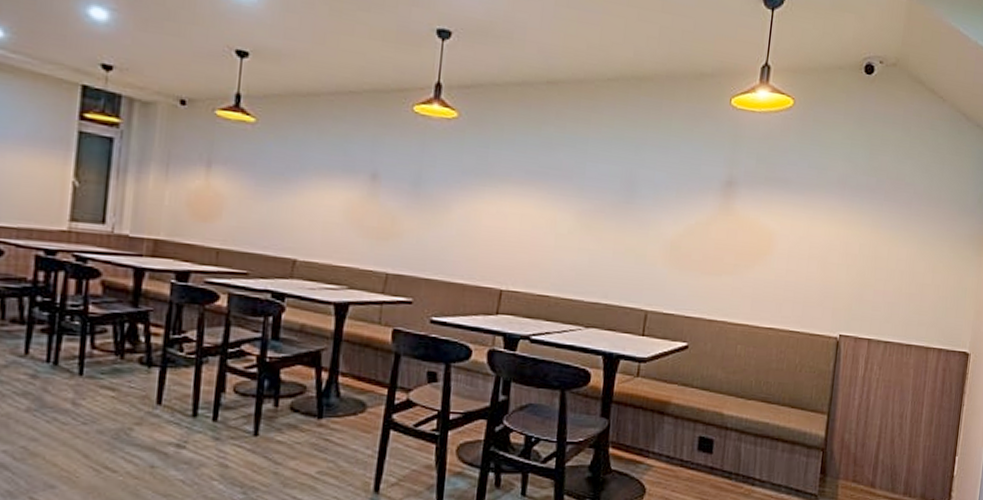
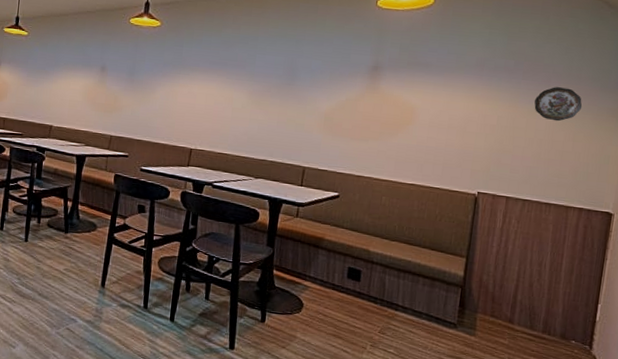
decorative plate: none [896,209,942,250] -> present [534,87,583,122]

